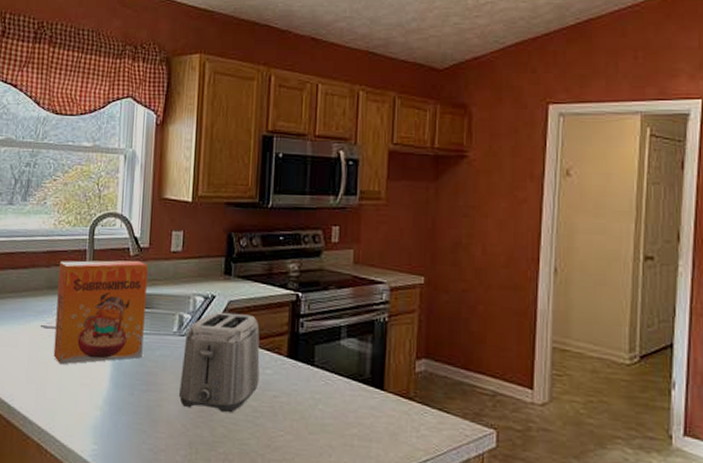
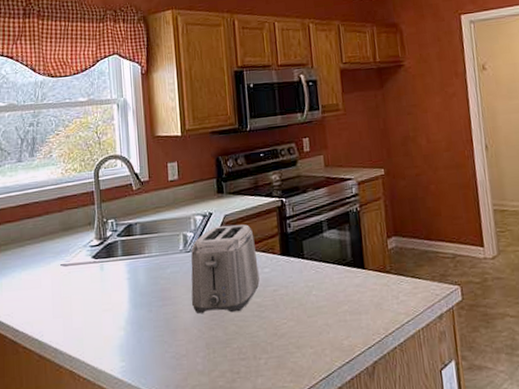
cereal box: present [53,260,148,365] -> none [70,193,155,296]

